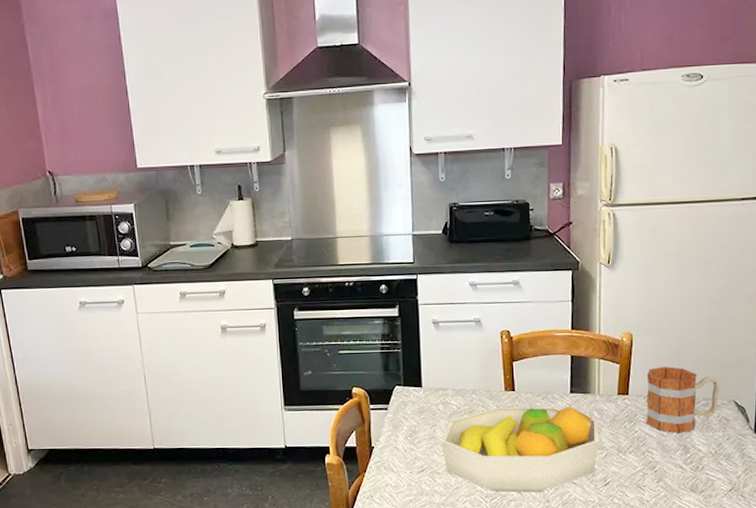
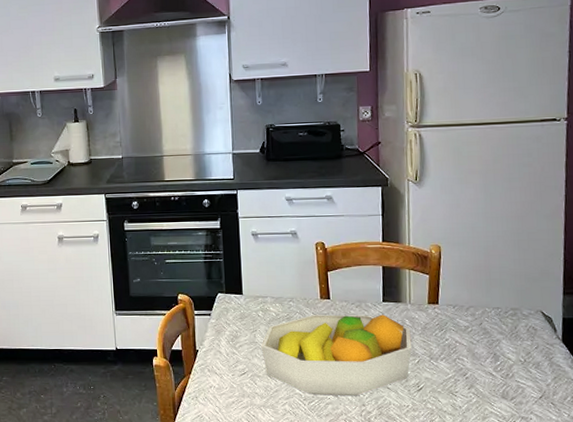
mug: present [646,367,720,434] -> none [455,278,527,342]

